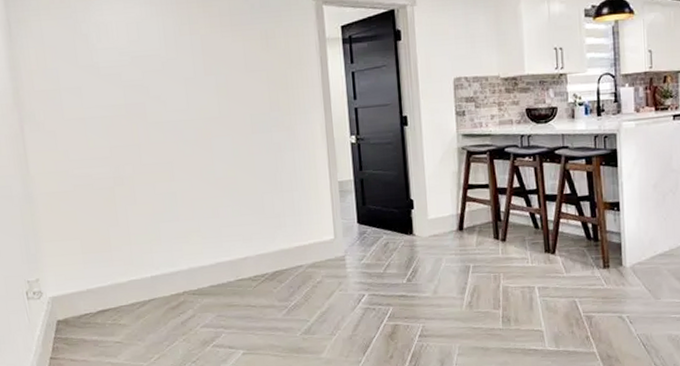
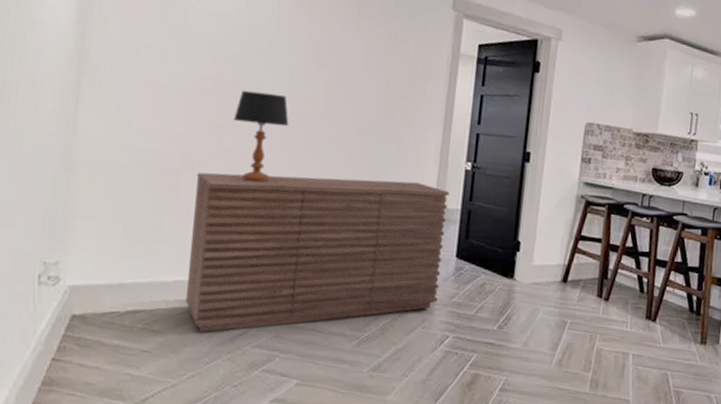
sideboard: none [127,162,349,321] -> present [185,172,449,333]
table lamp: none [146,107,193,187] -> present [233,90,289,183]

